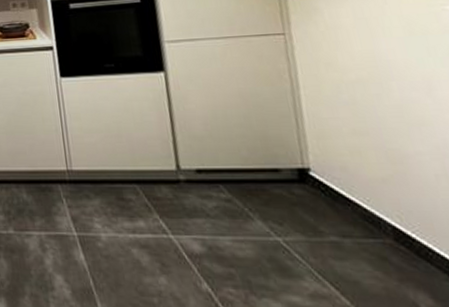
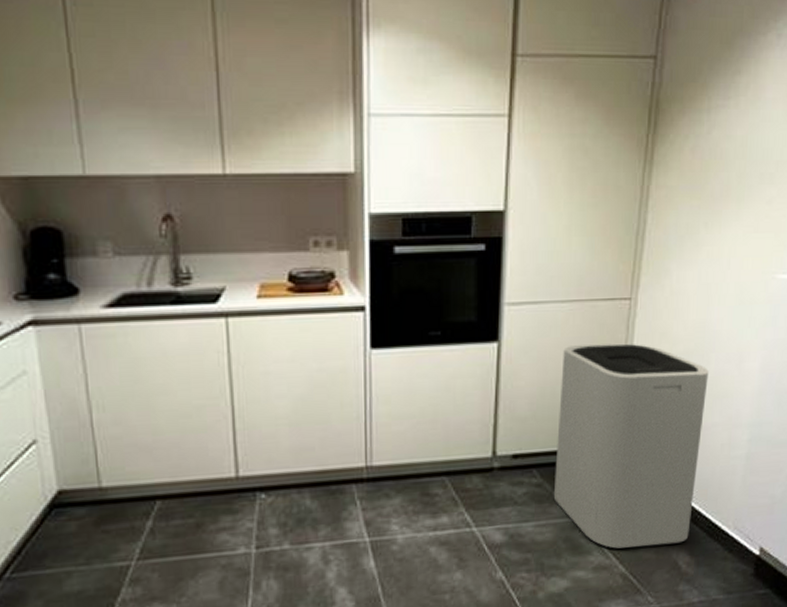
trash can: none [226,72,425,282] -> present [553,343,709,549]

